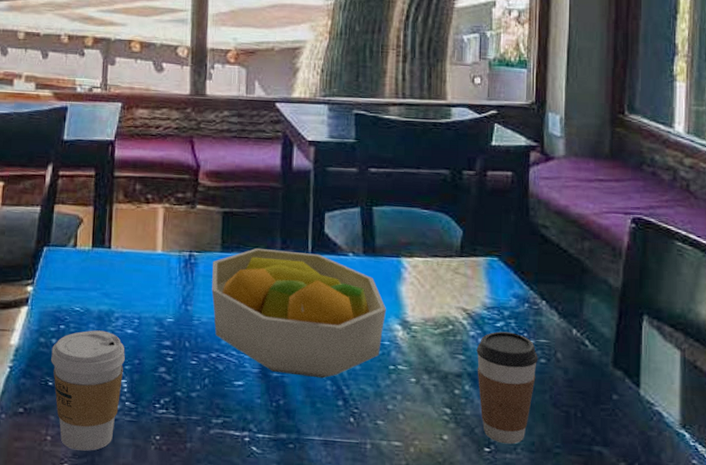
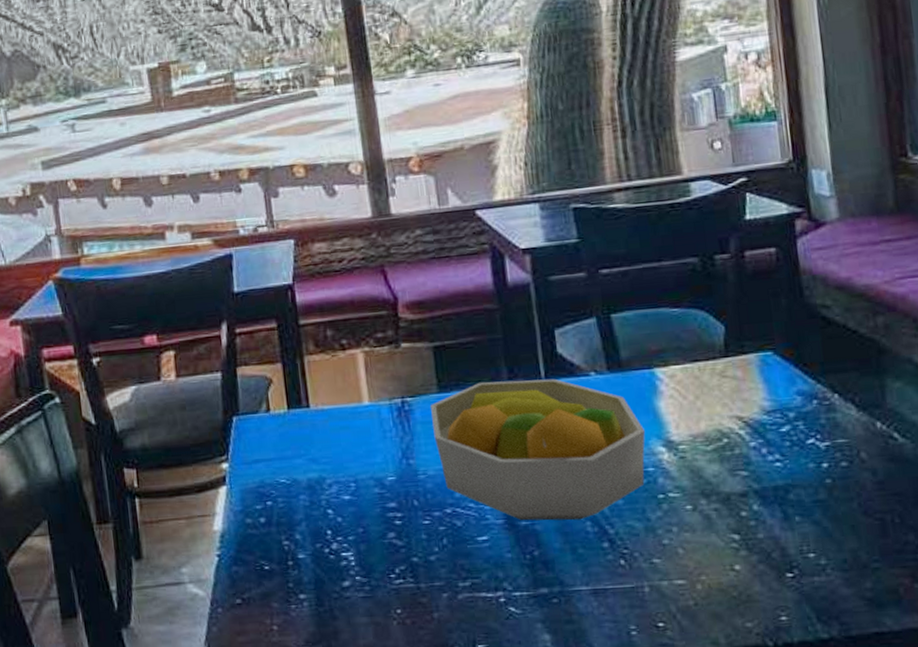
coffee cup: present [51,330,125,451] -> none [261,501,349,637]
coffee cup: present [476,331,538,445] -> none [760,436,839,566]

